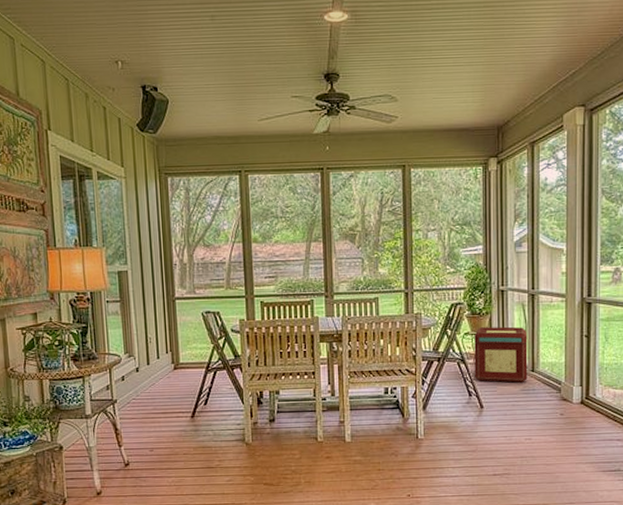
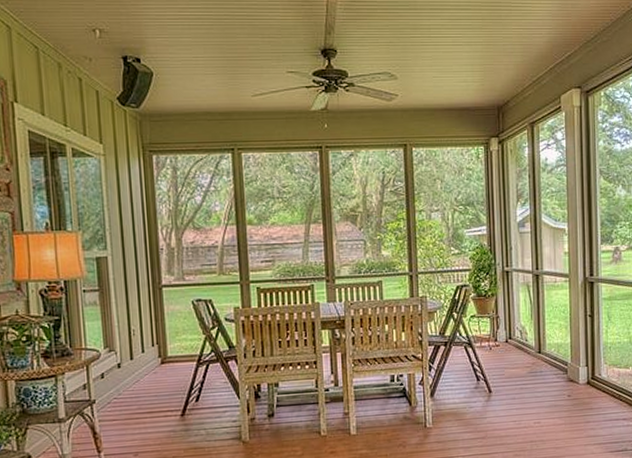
storage box: present [474,326,528,383] -> none [480,308,535,366]

